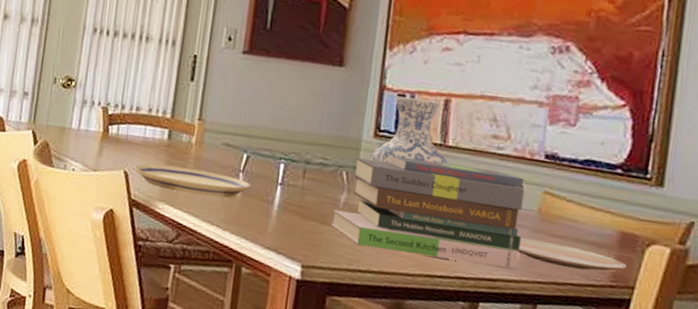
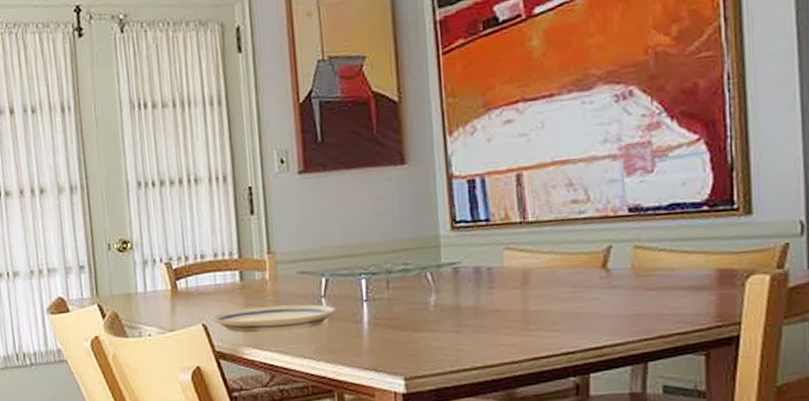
books: present [331,155,525,270] -> none [425,236,621,345]
vase: present [368,96,449,165] -> none [450,178,533,255]
plate: present [514,237,627,271] -> none [614,296,730,319]

